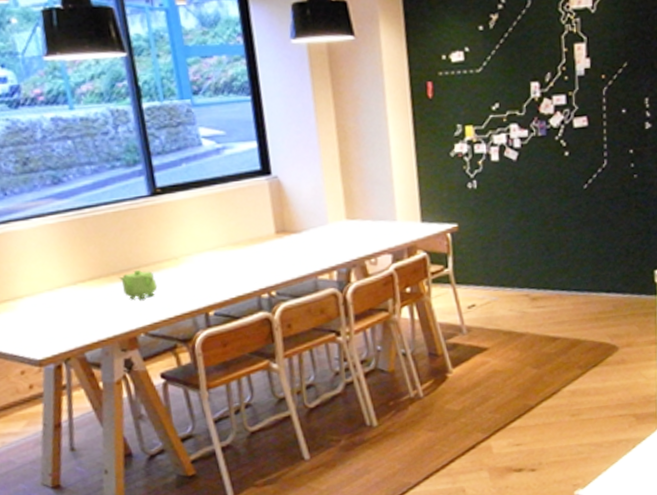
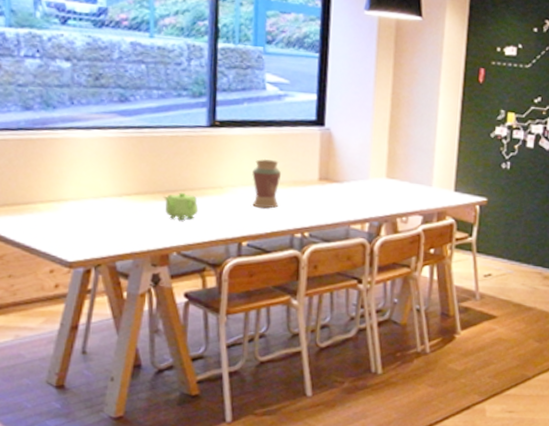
vase: none [205,220,239,274] -> present [252,158,282,209]

